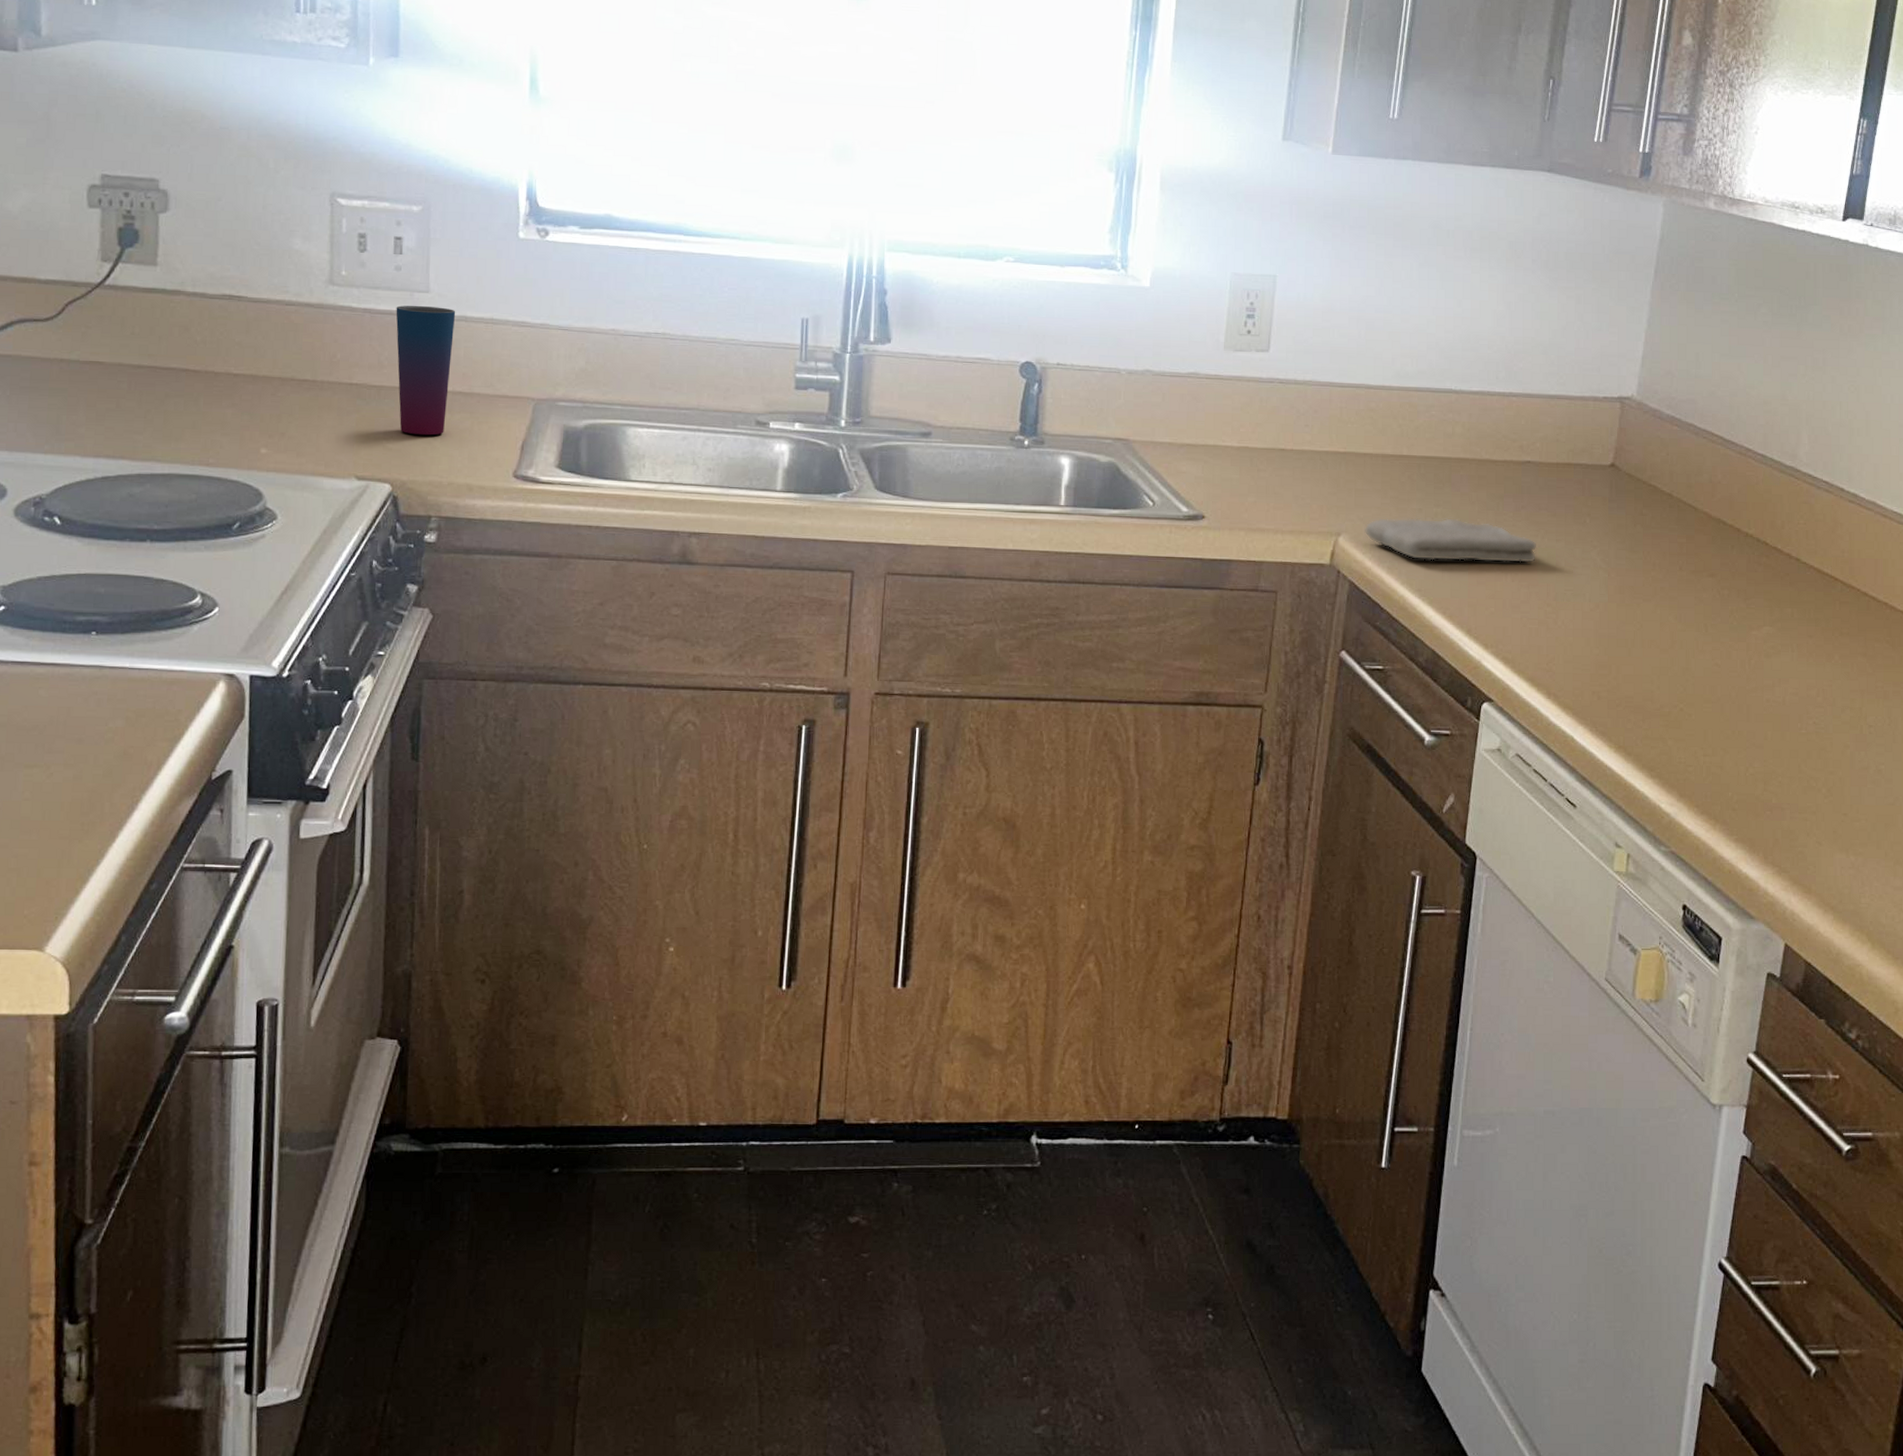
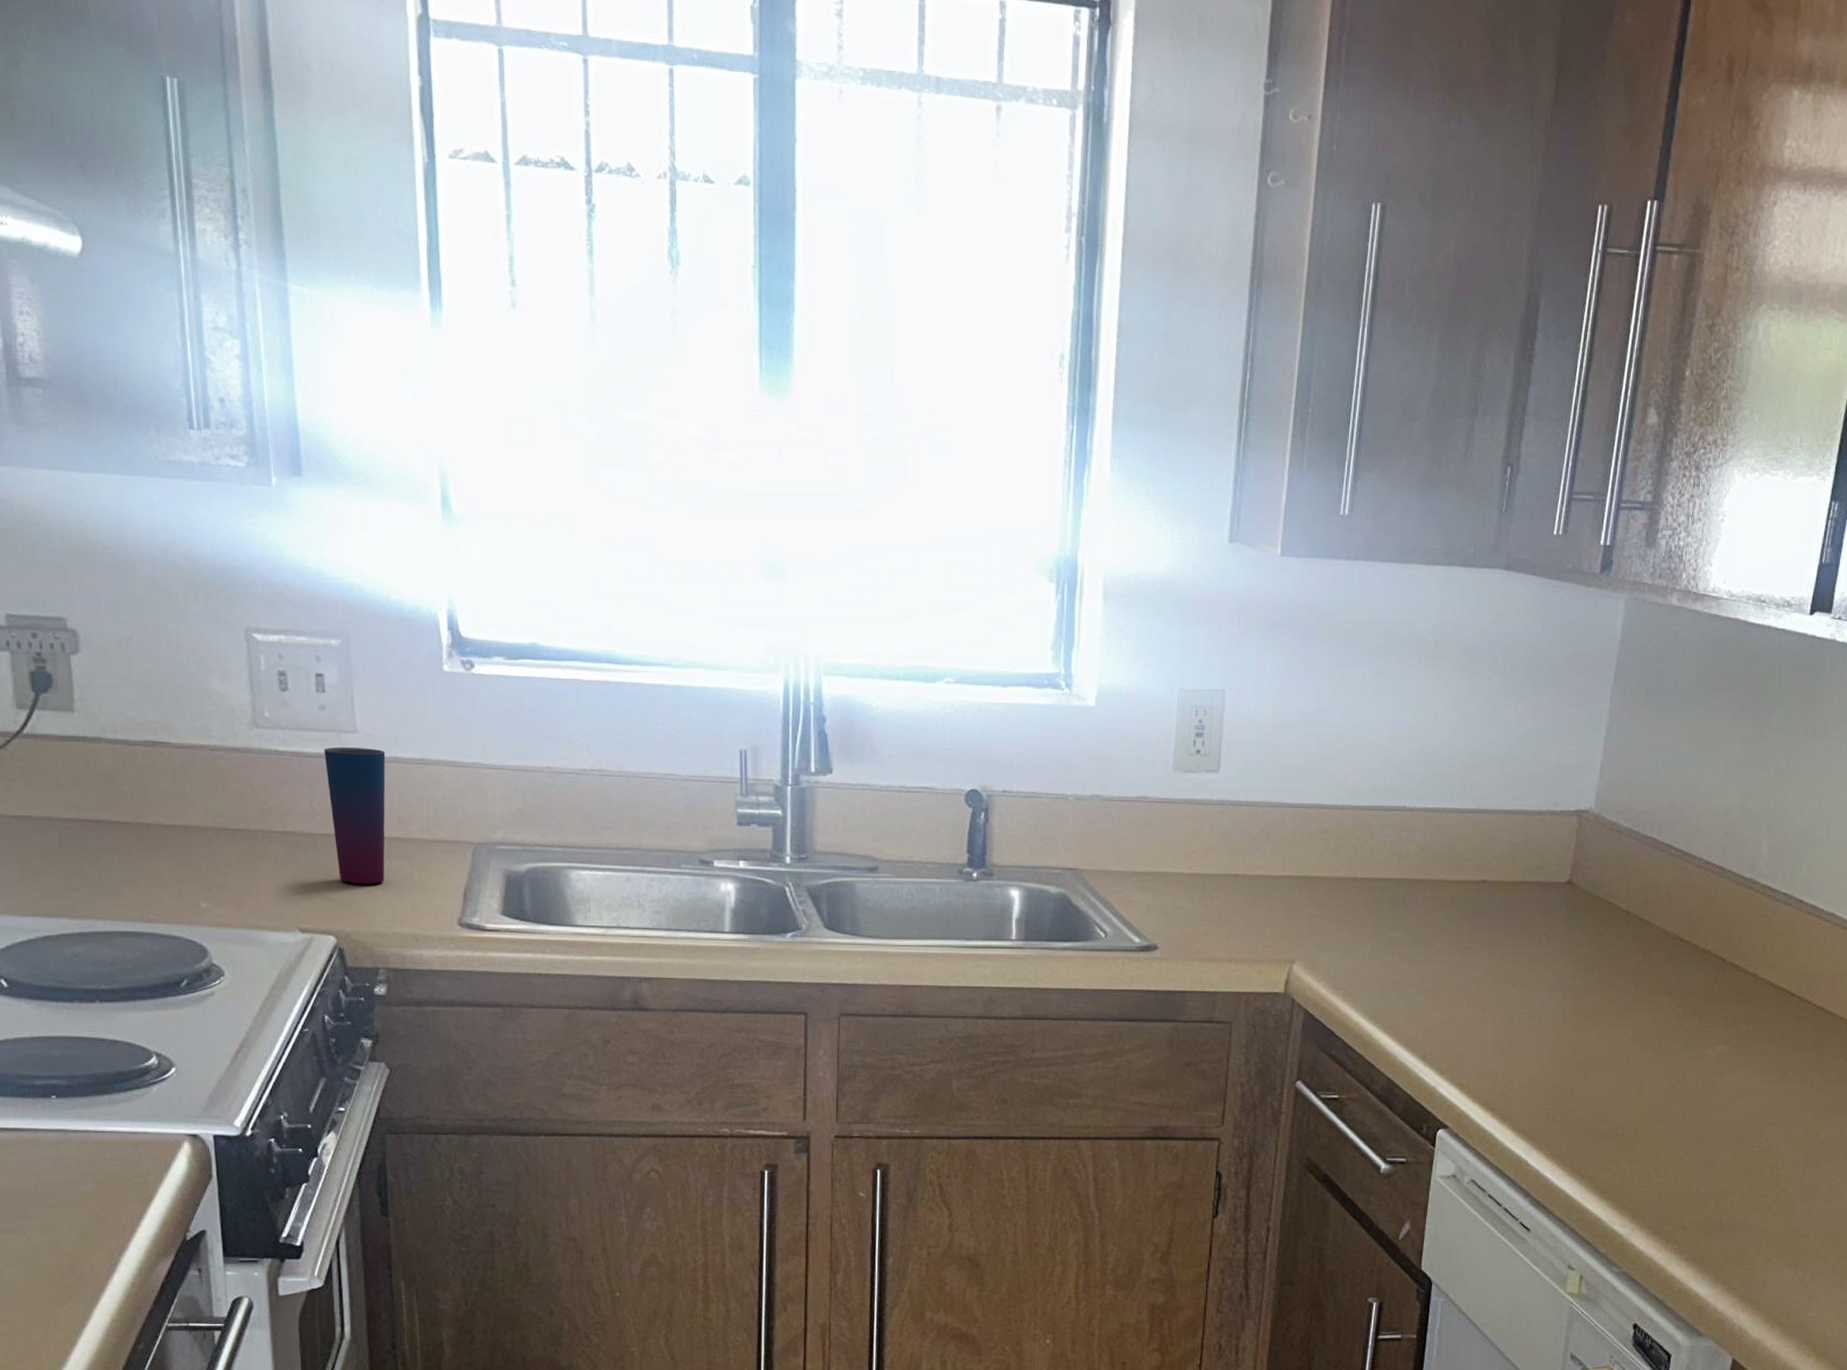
washcloth: present [1364,518,1537,564] -> none [1318,942,1493,987]

